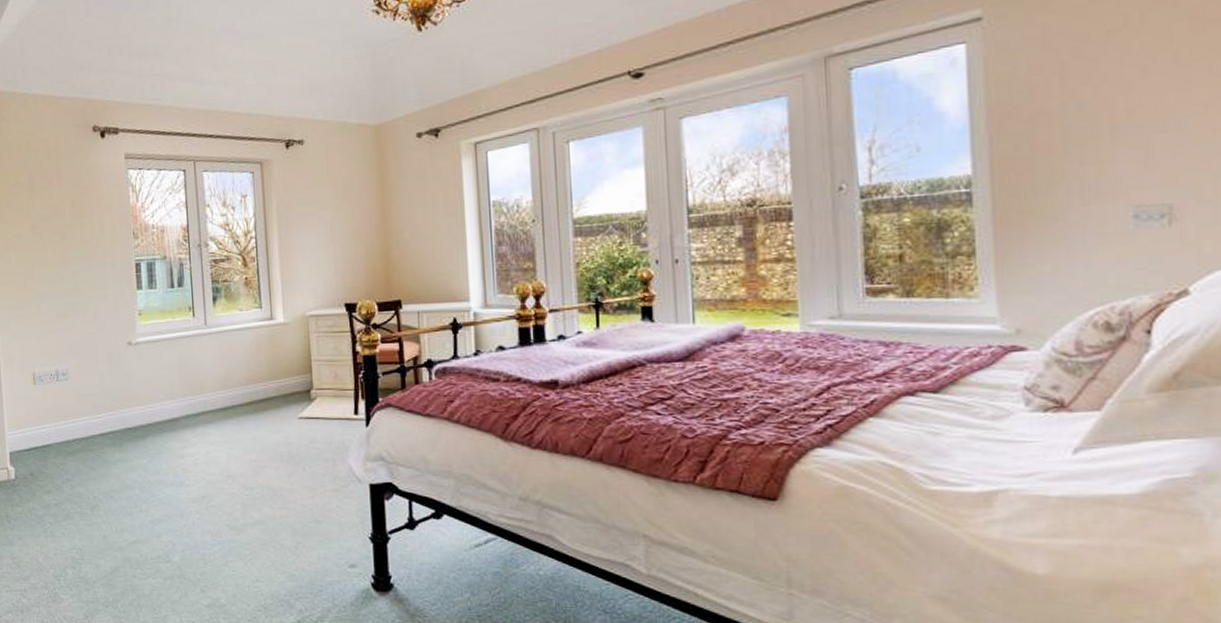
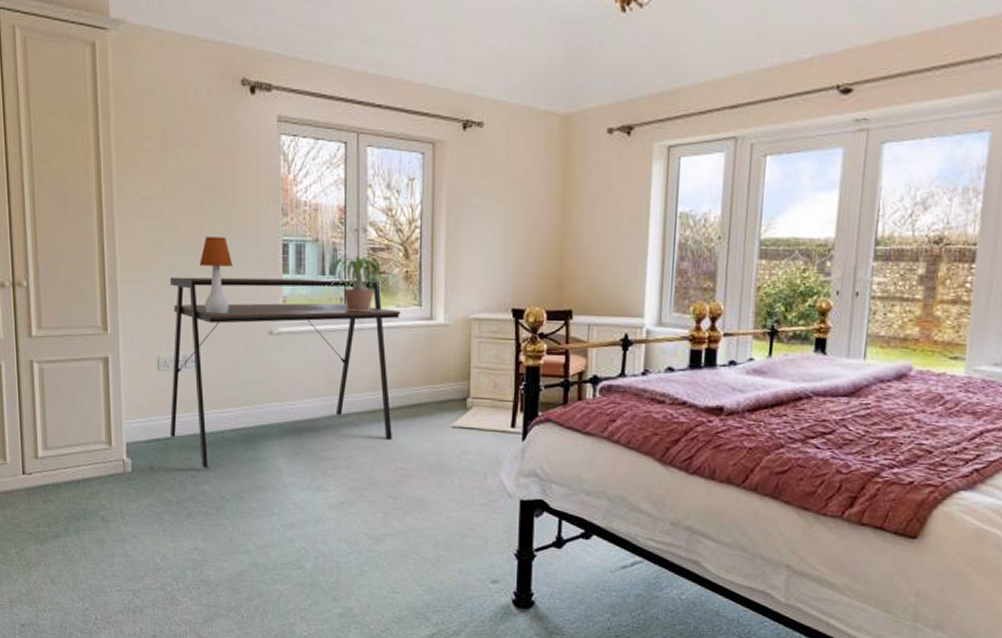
desk: none [40,289,245,472] -> present [169,277,401,469]
table lamp: none [65,262,93,331] -> present [200,236,232,315]
potted plant: none [179,267,227,319] -> present [330,255,384,312]

